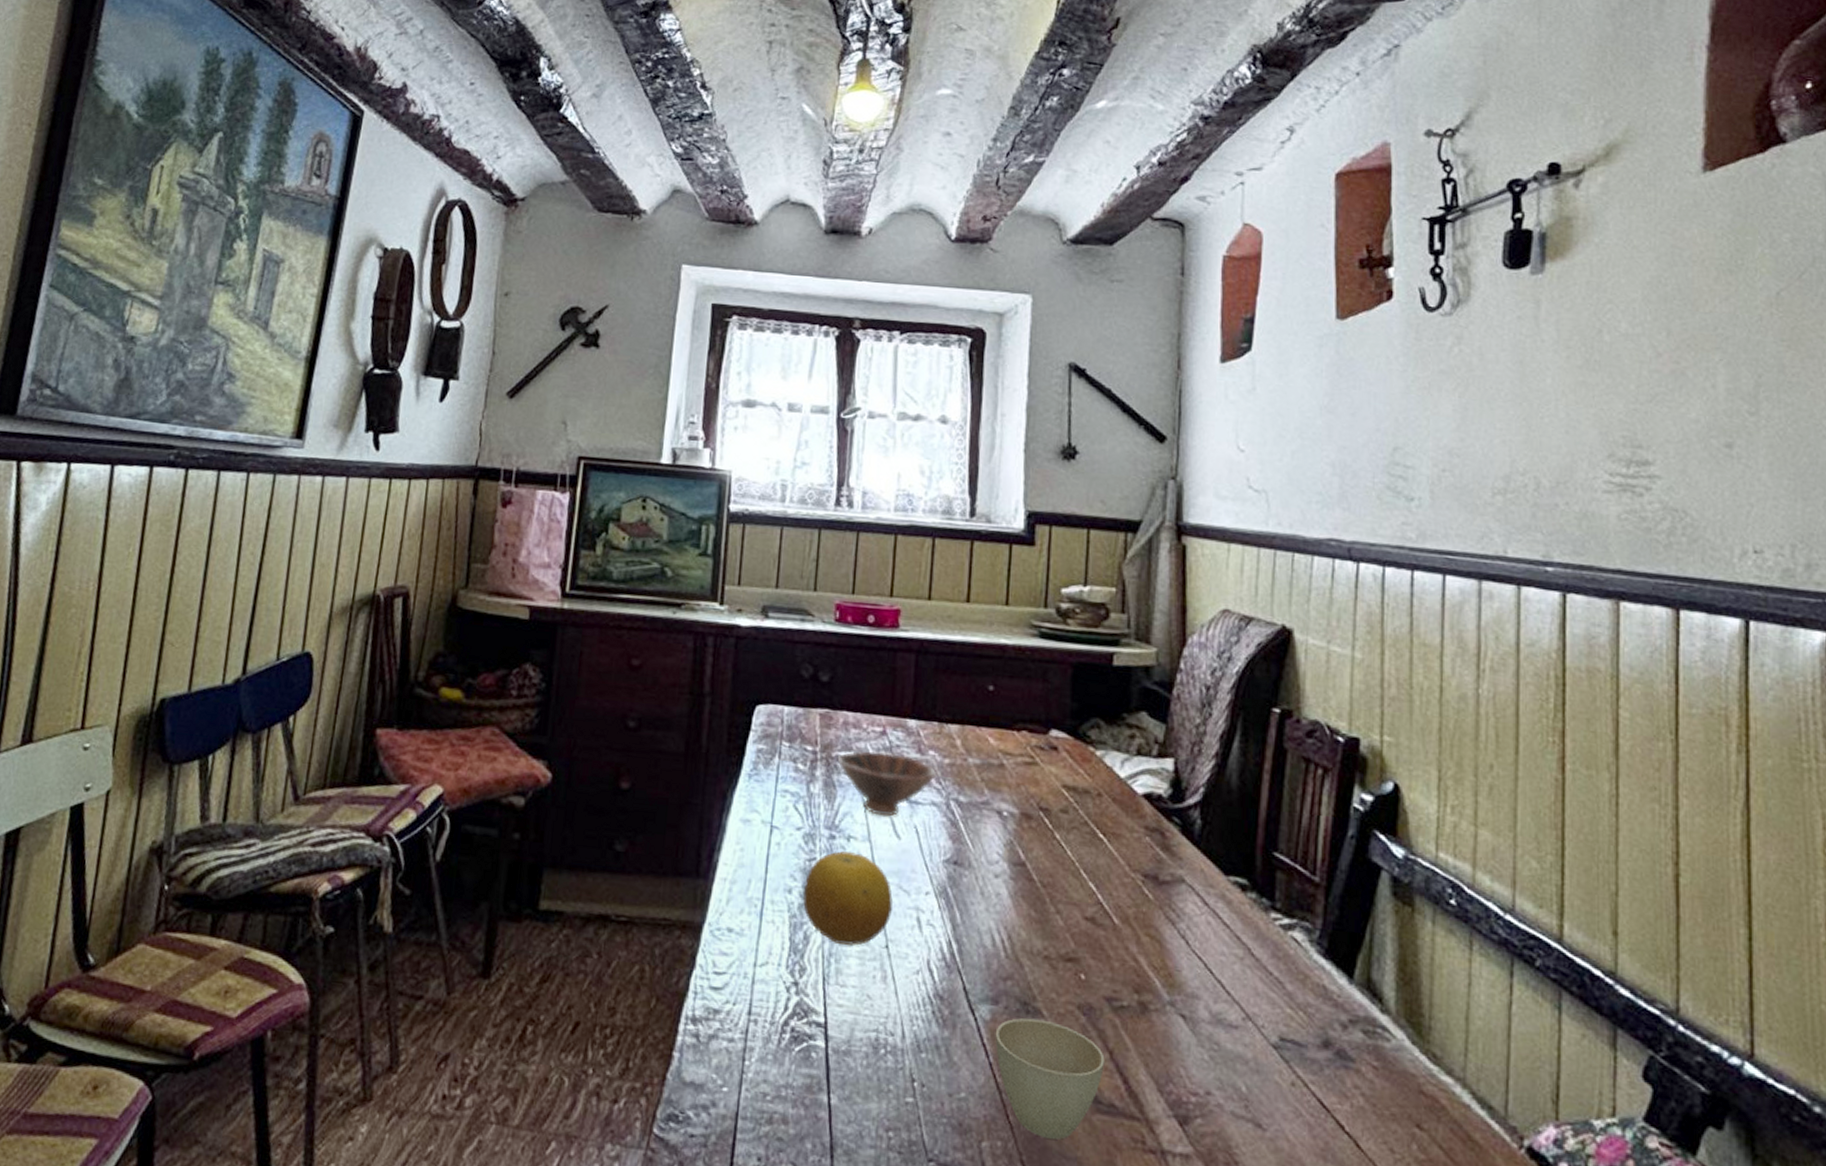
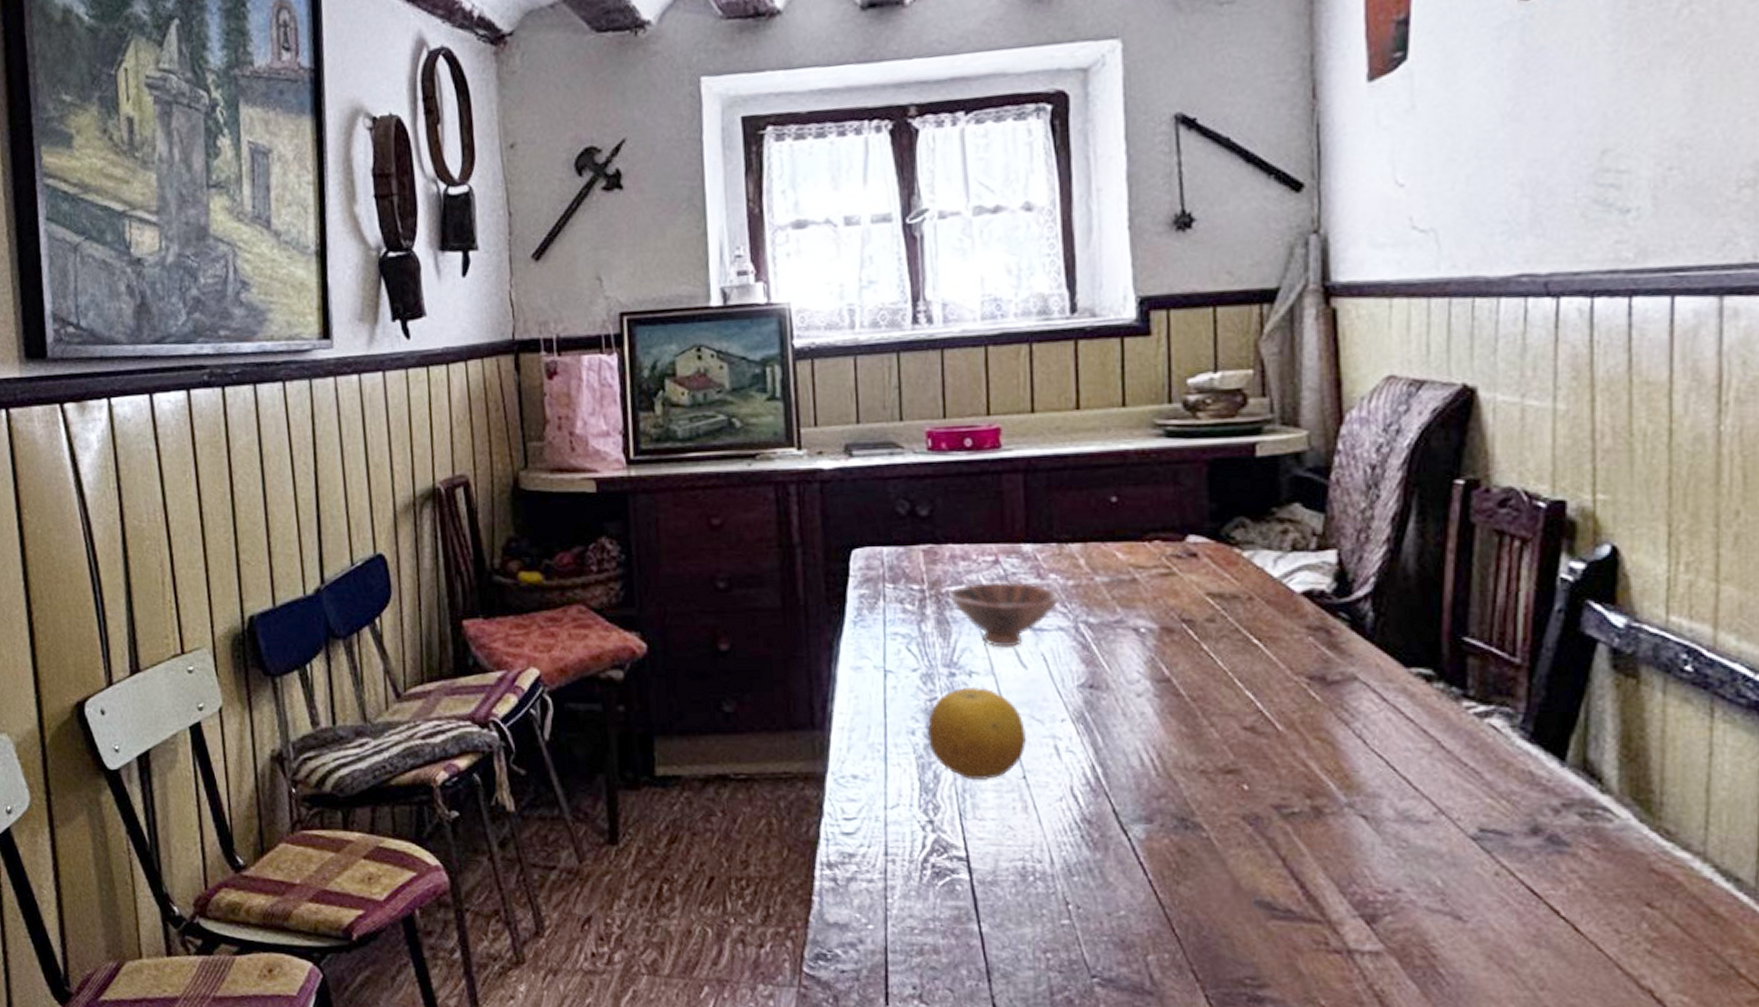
cup: present [995,1017,1105,1140] -> none [1152,833,1277,948]

